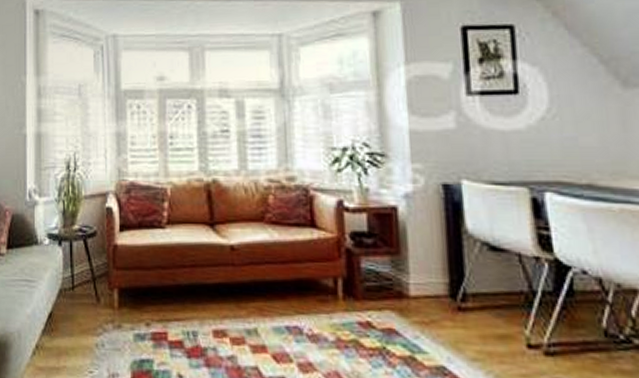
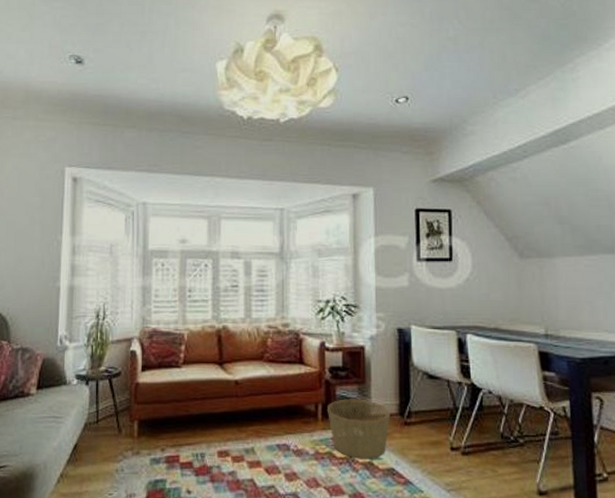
basket: none [350,273,438,353] -> present [327,399,391,459]

